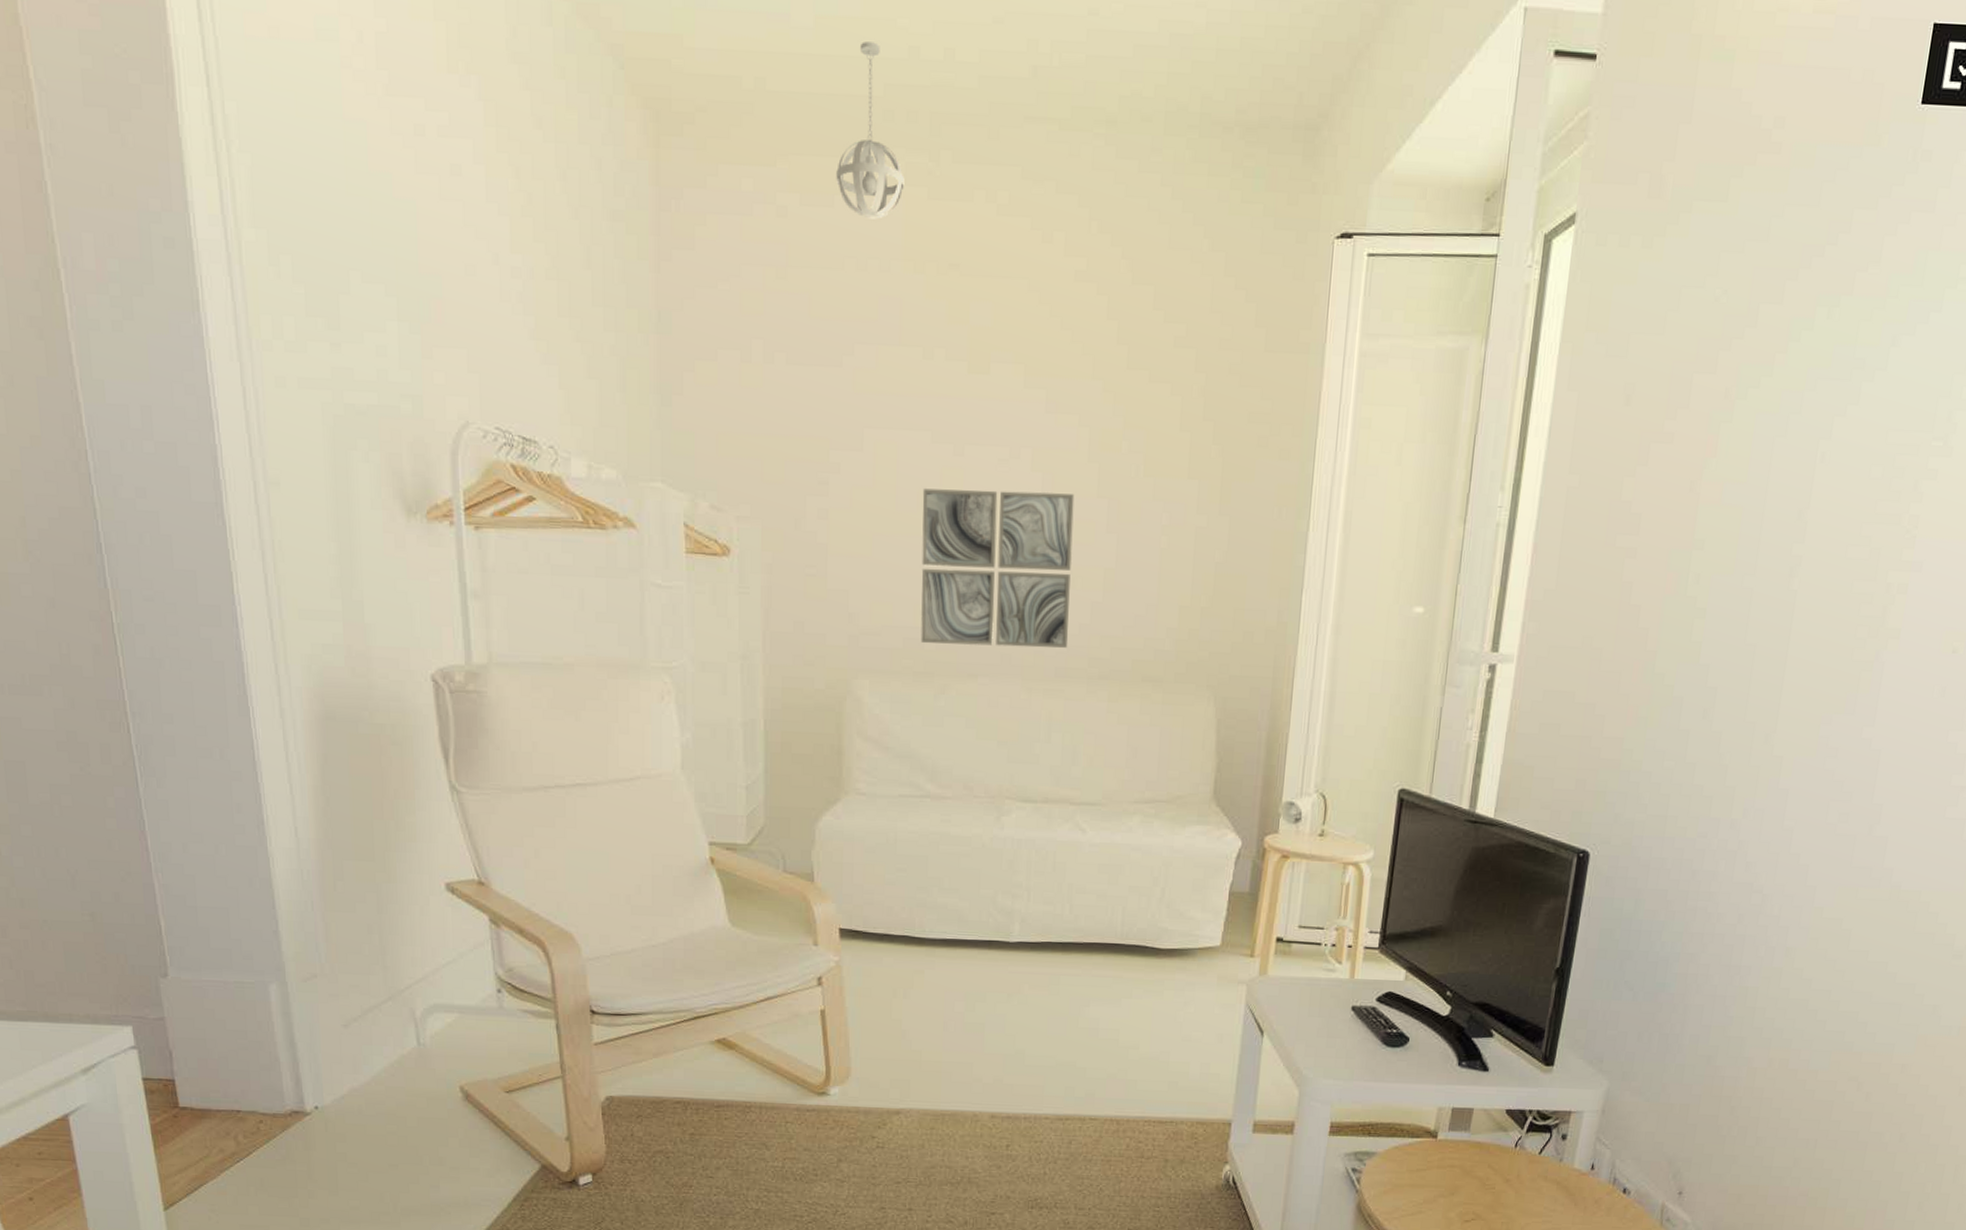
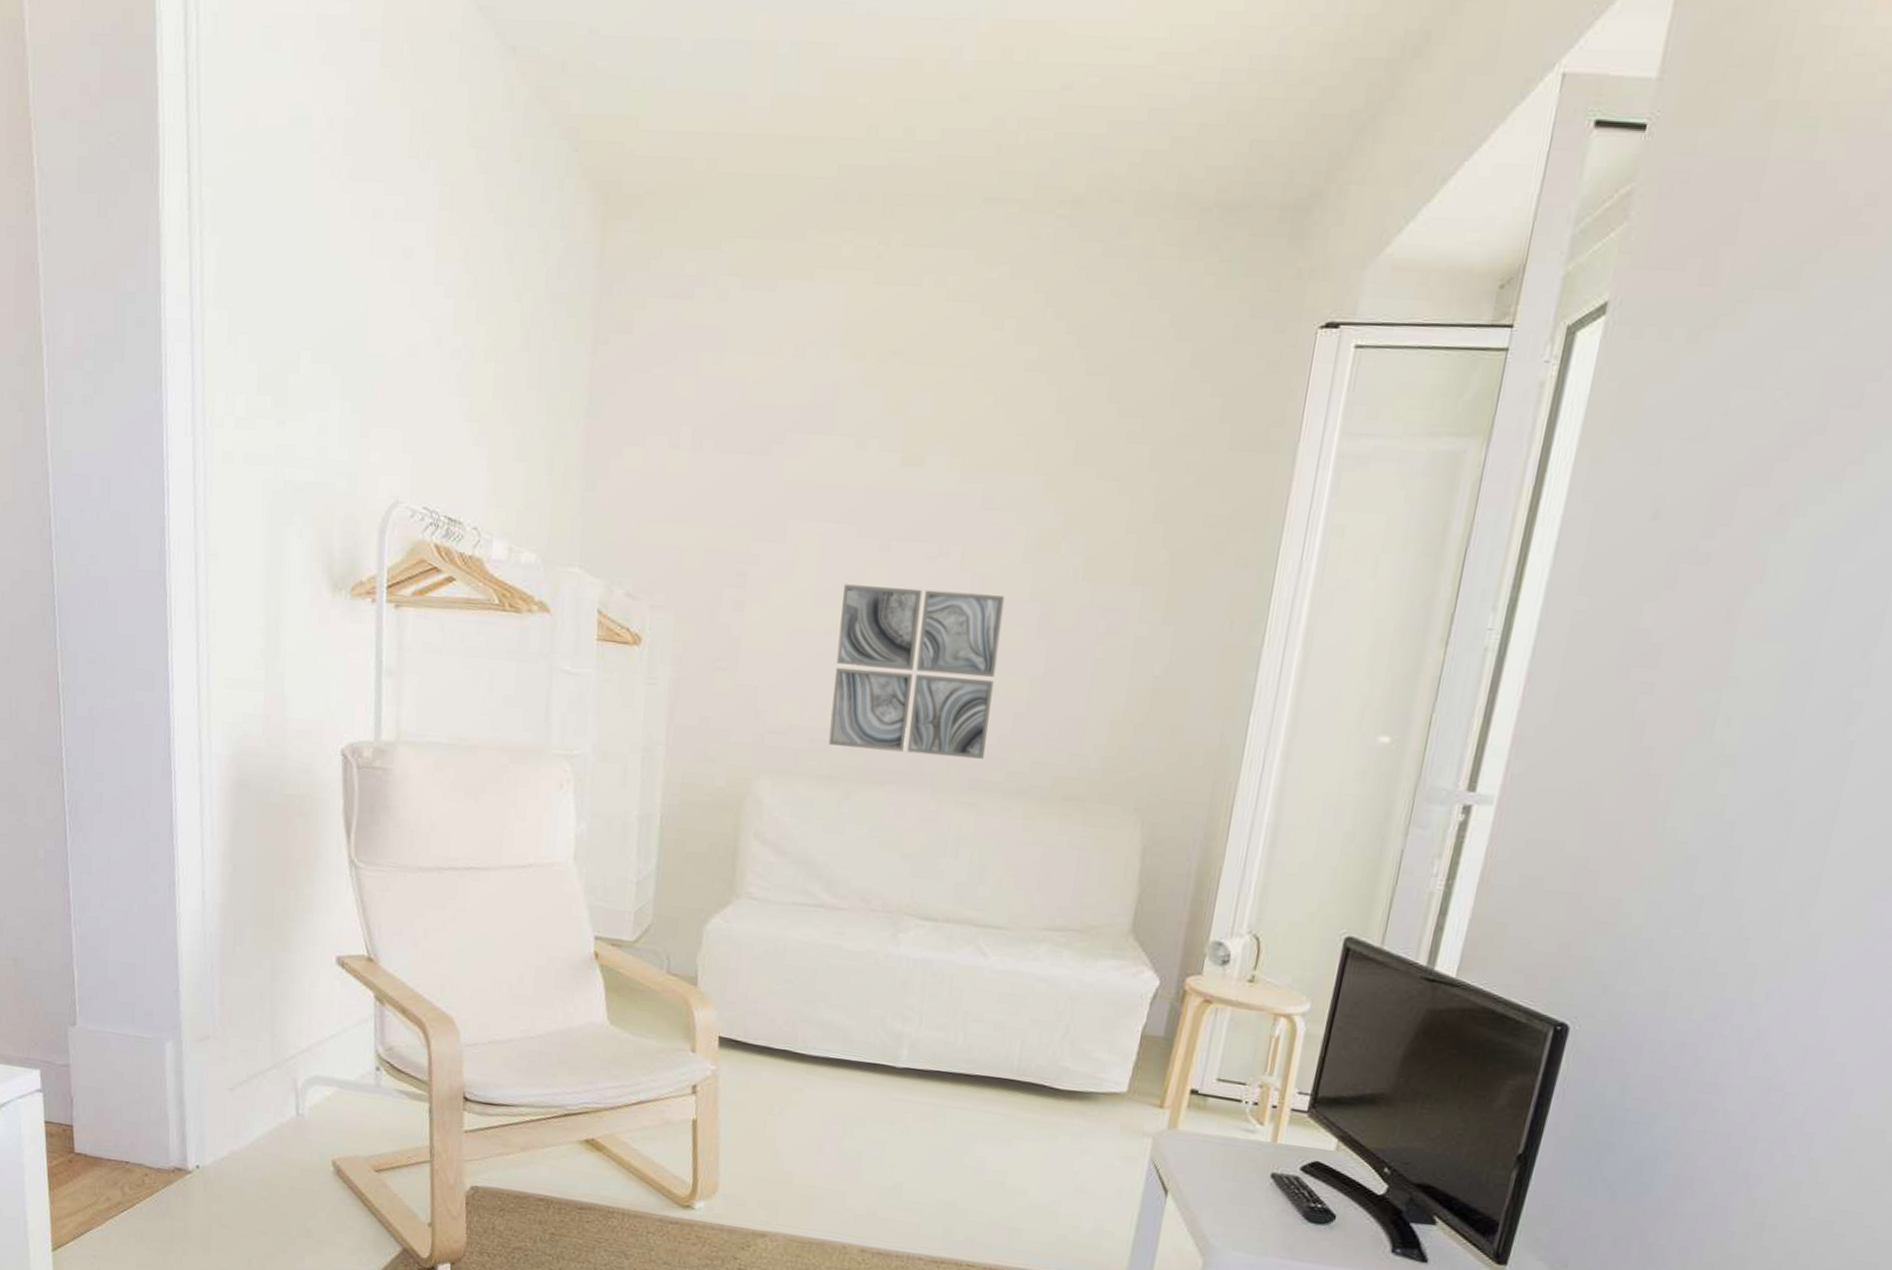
pendant light: present [836,41,905,219] -> none [781,121,852,304]

